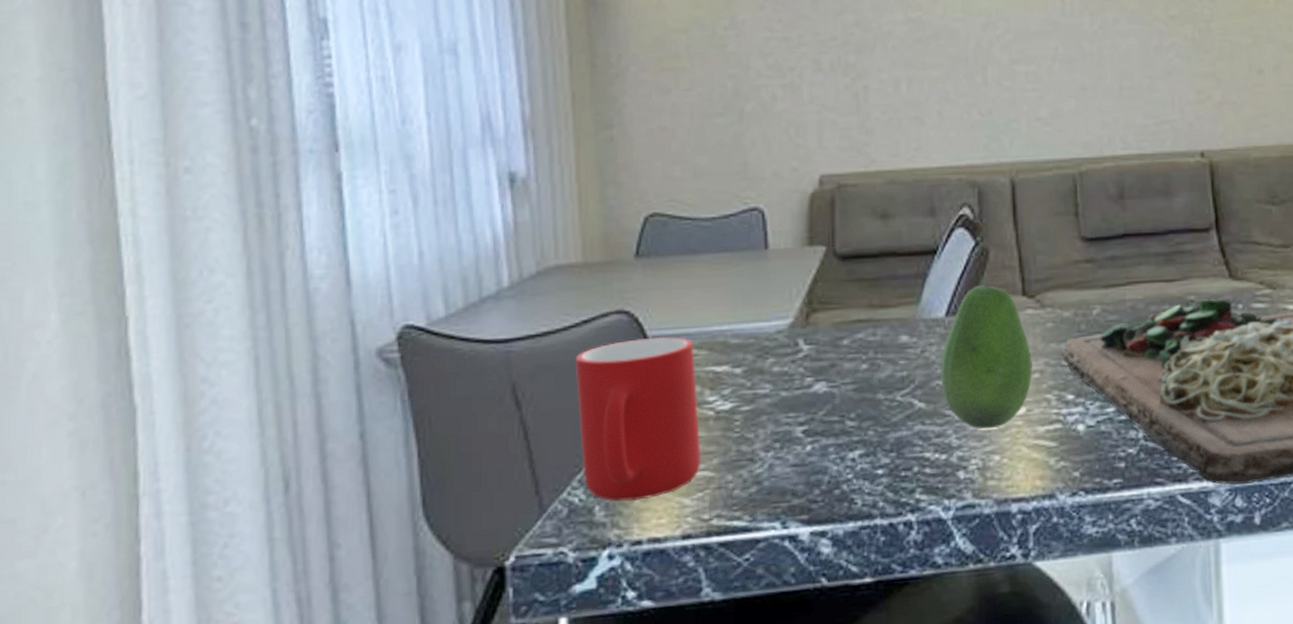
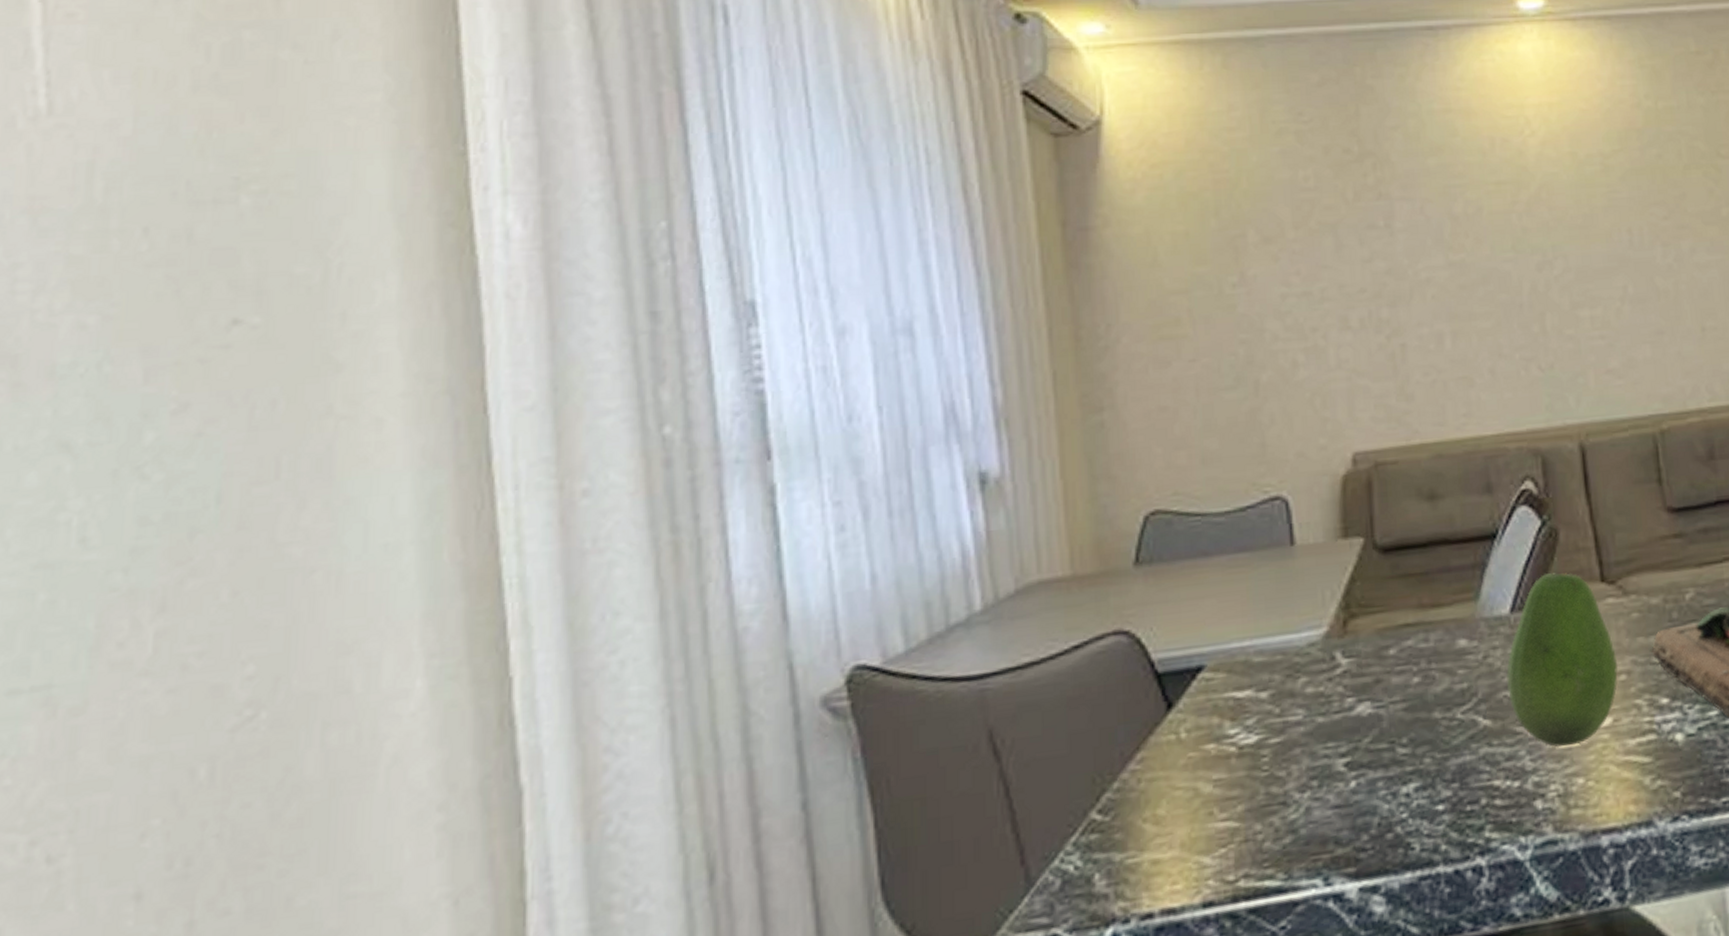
cup: present [575,336,701,502] -> none [1065,659,1223,867]

